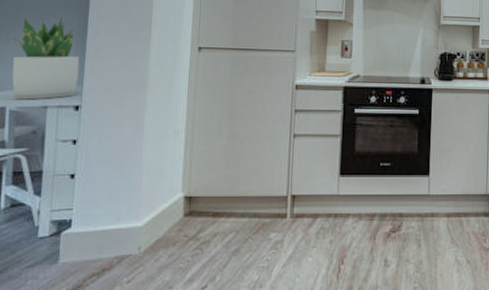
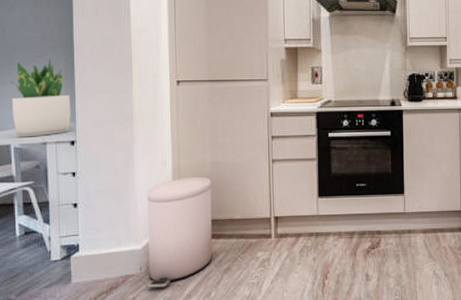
pedal bin: none [143,149,226,270] -> present [146,176,212,288]

